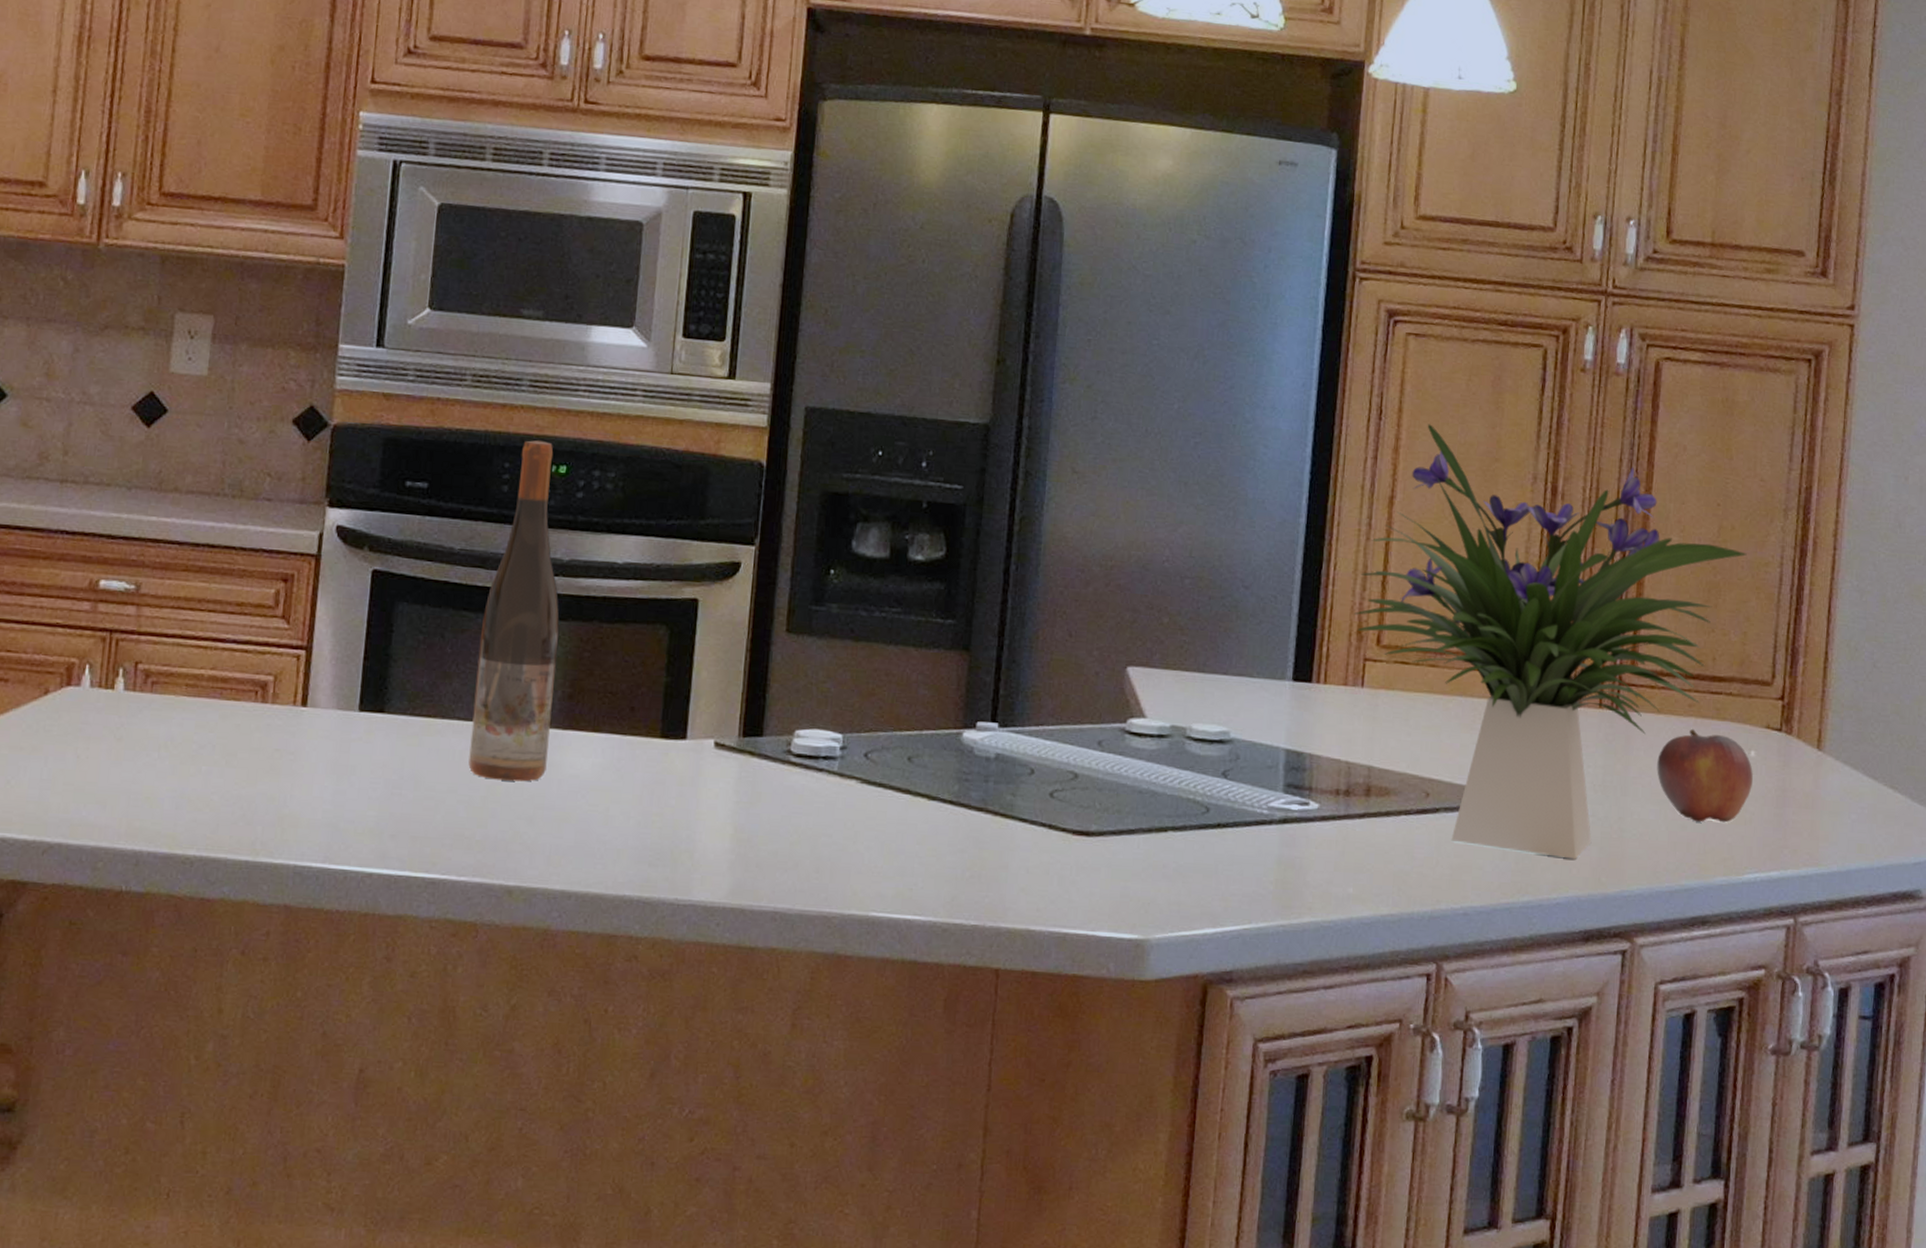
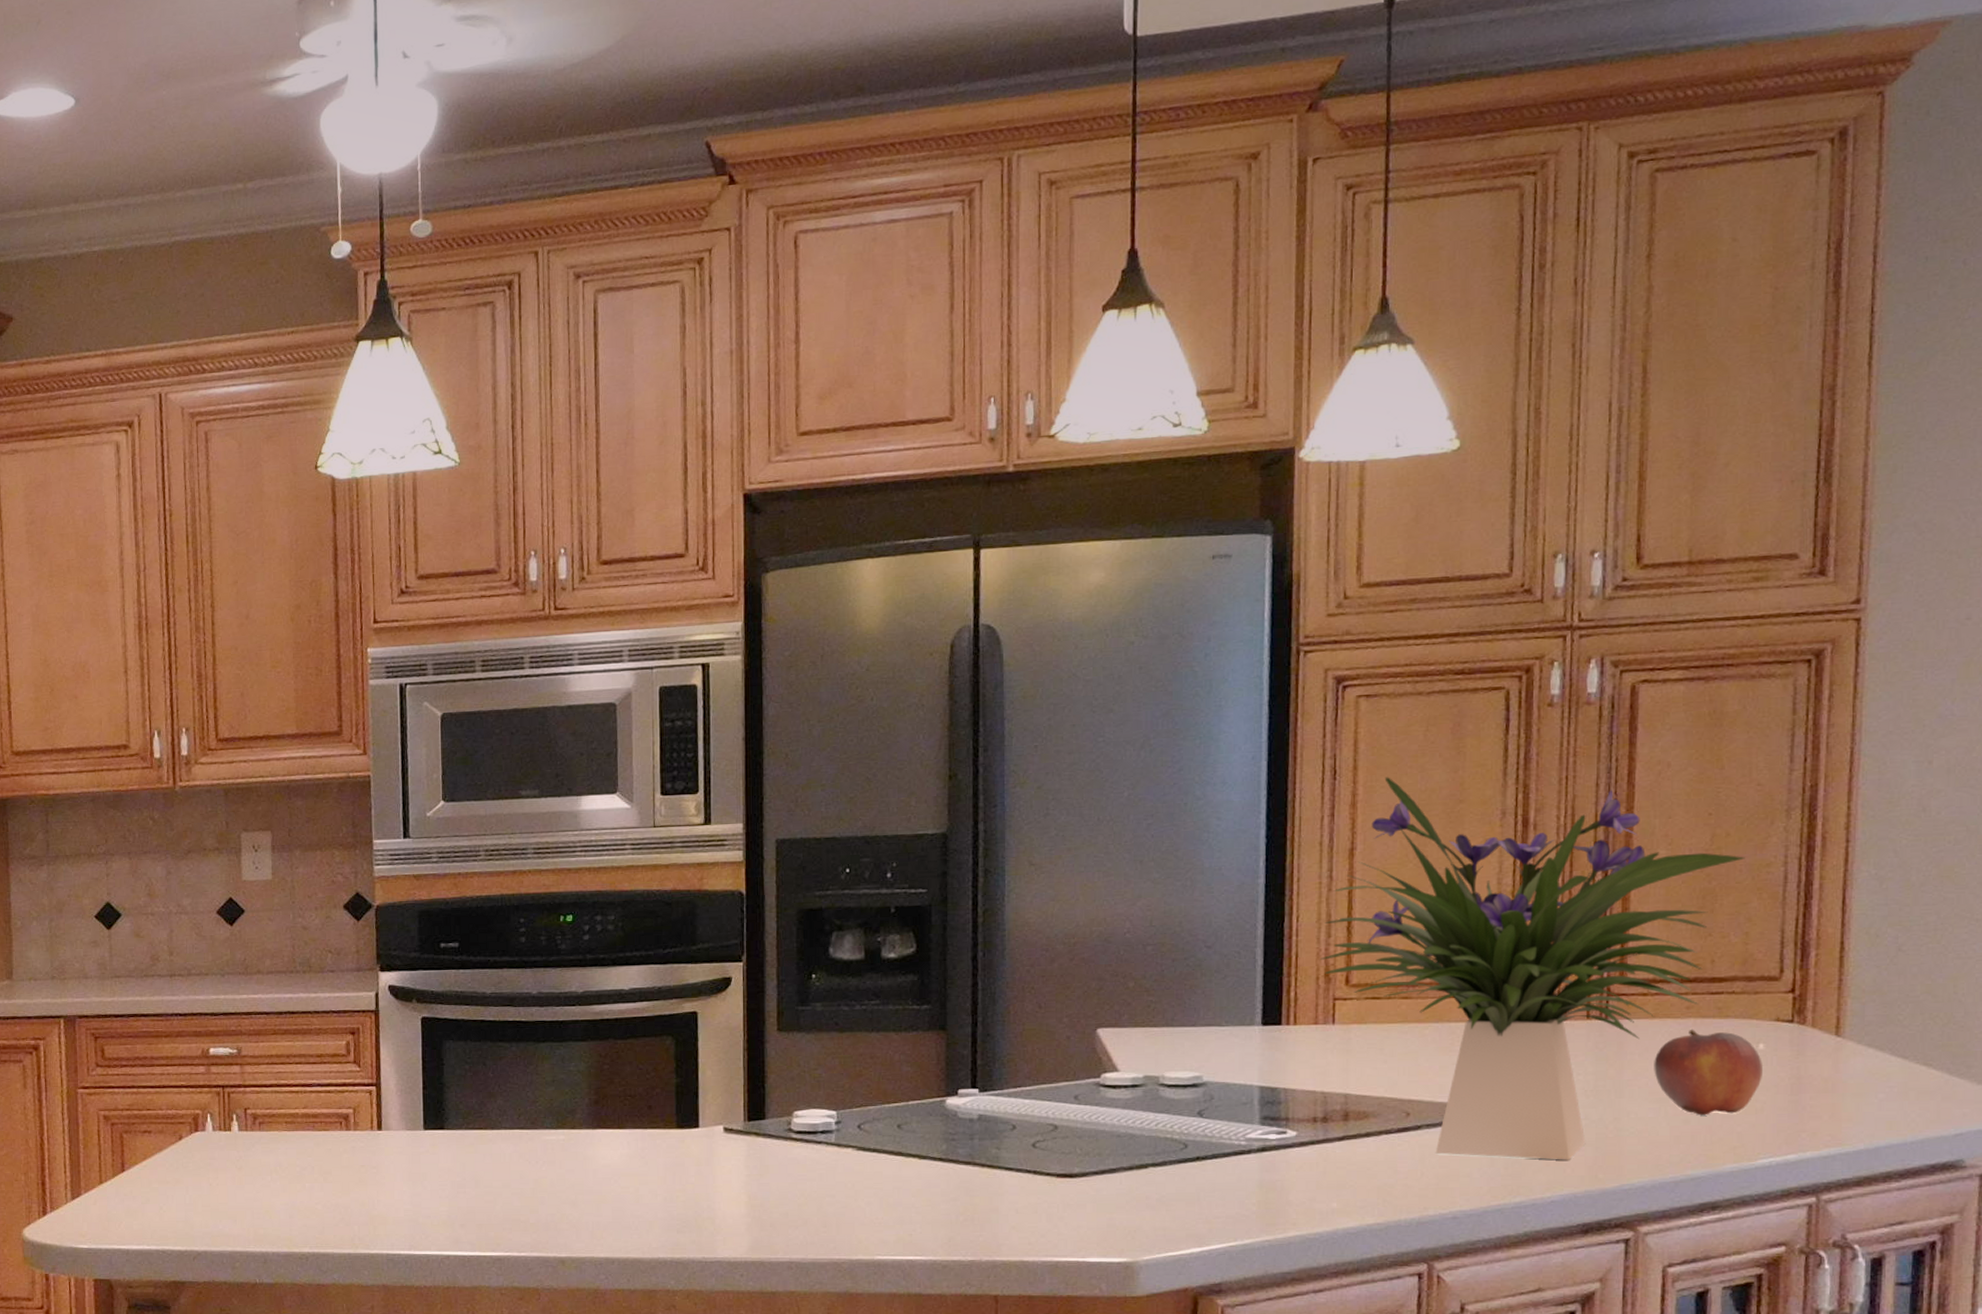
wine bottle: present [468,439,560,782] -> none [515,896,583,1174]

